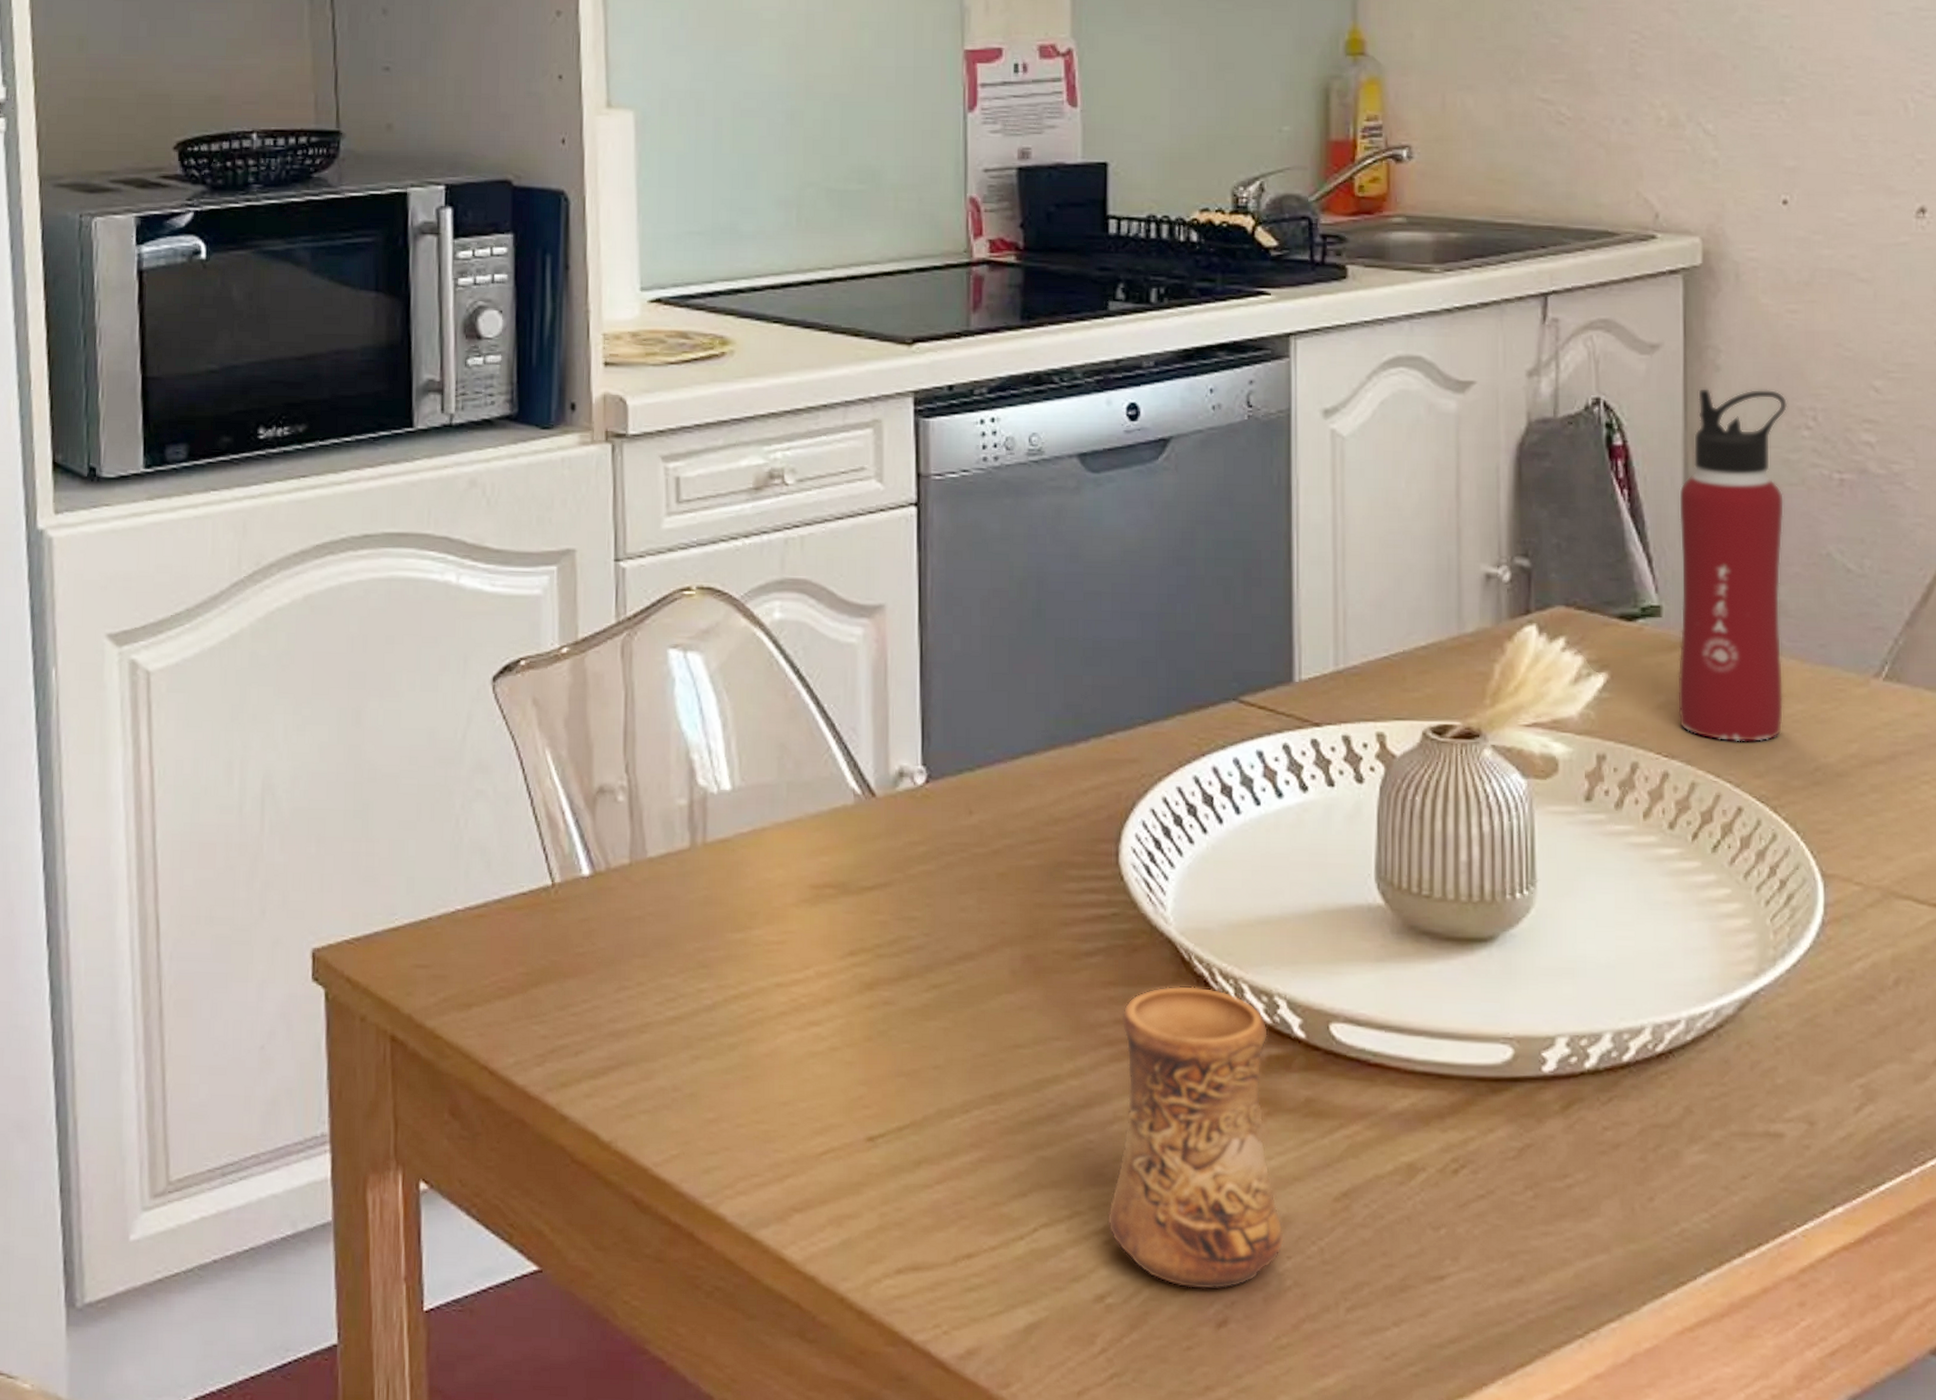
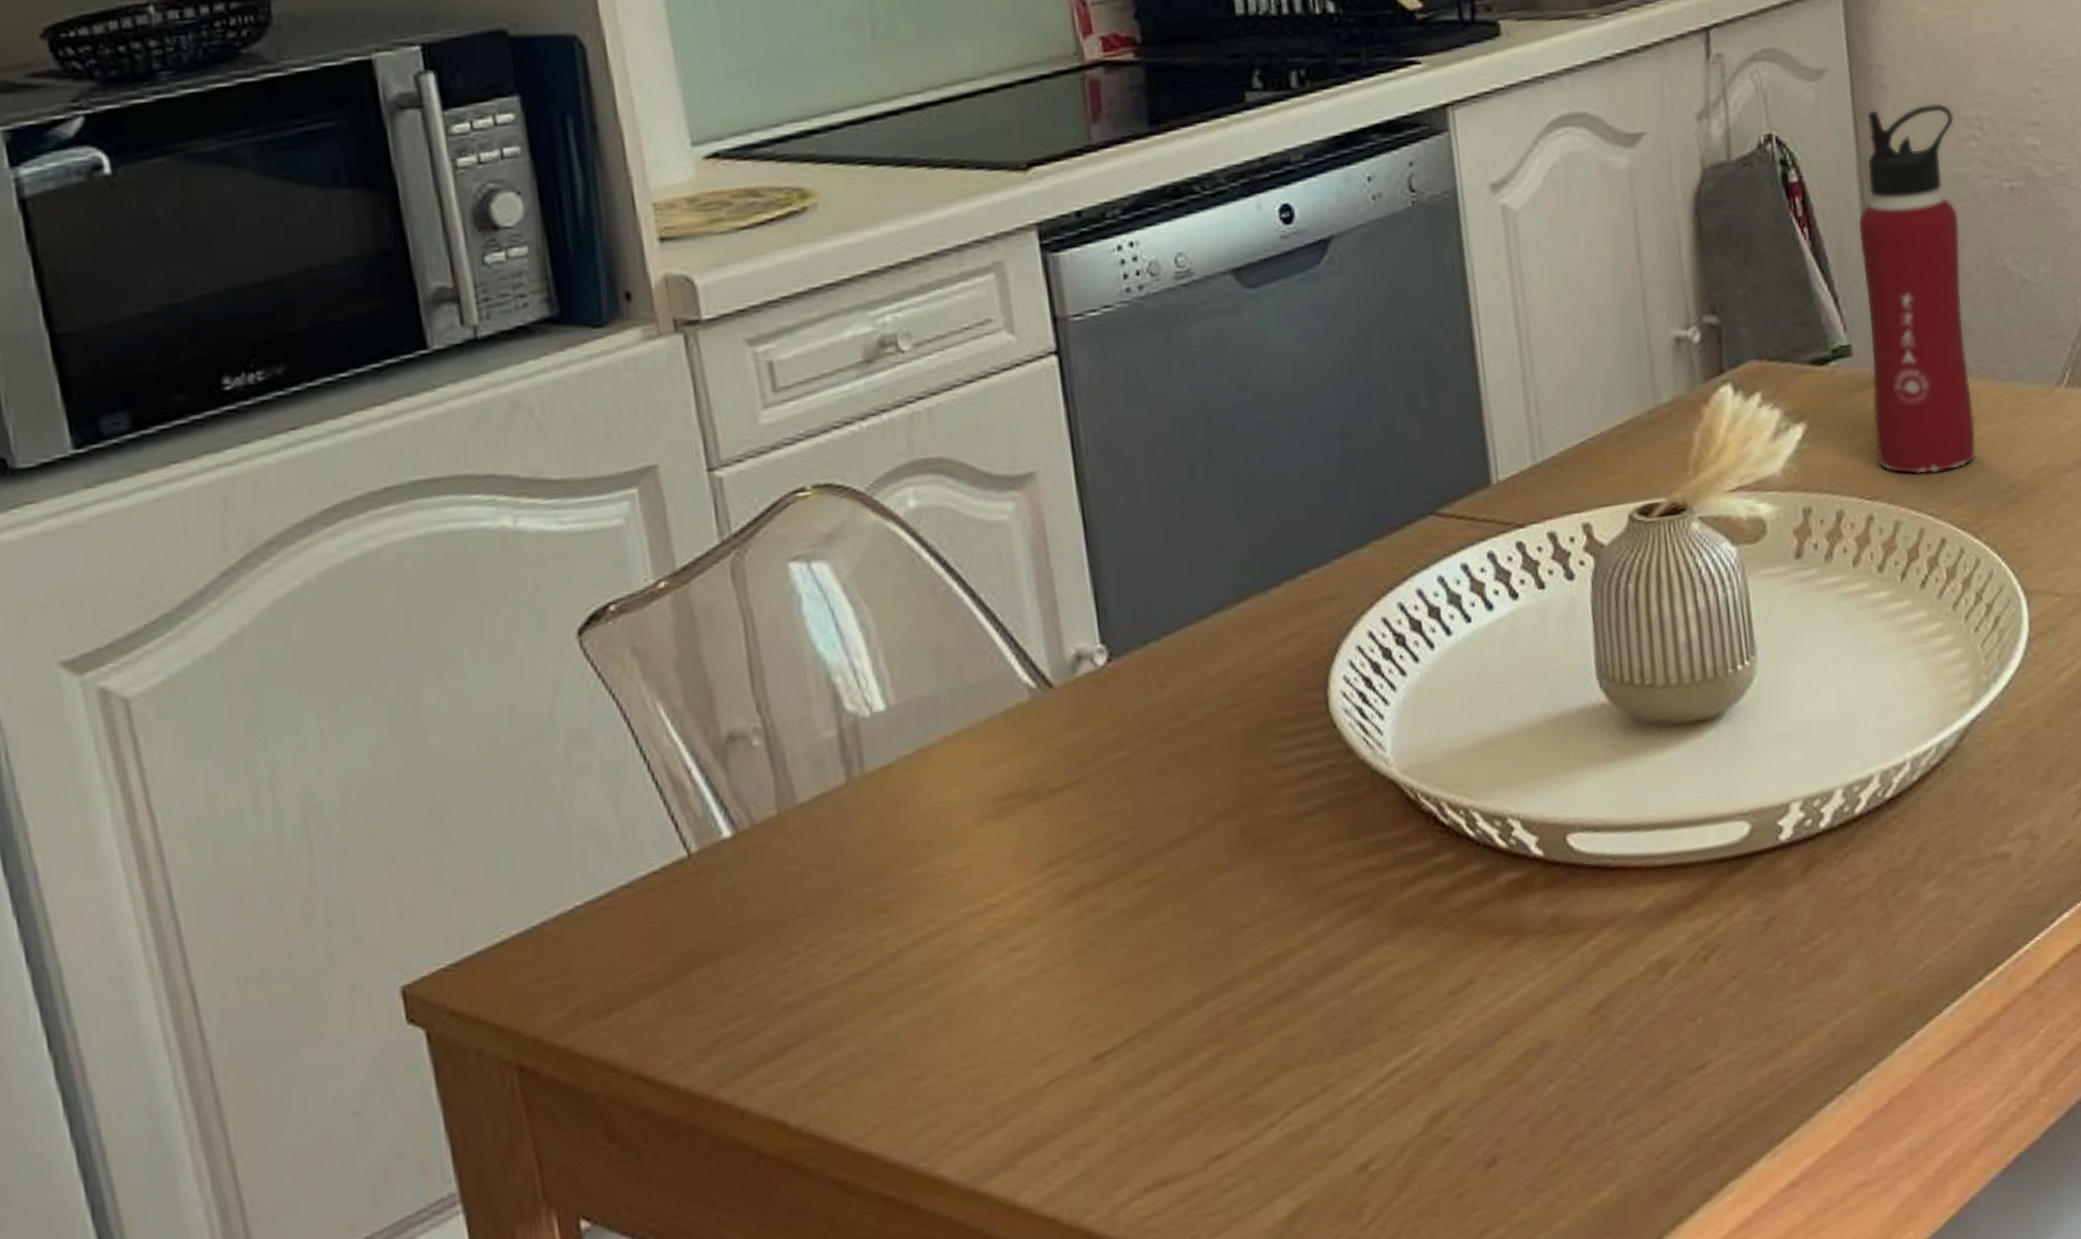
cup: present [1107,986,1285,1290] -> none [1351,823,1546,1137]

